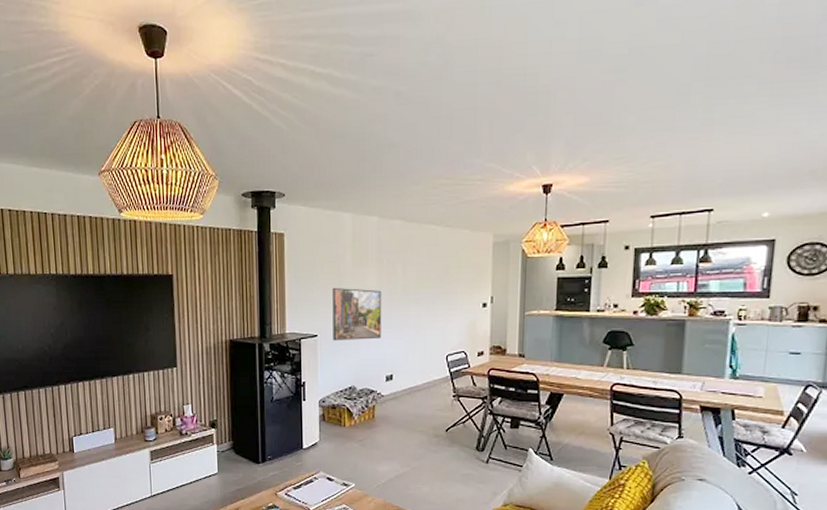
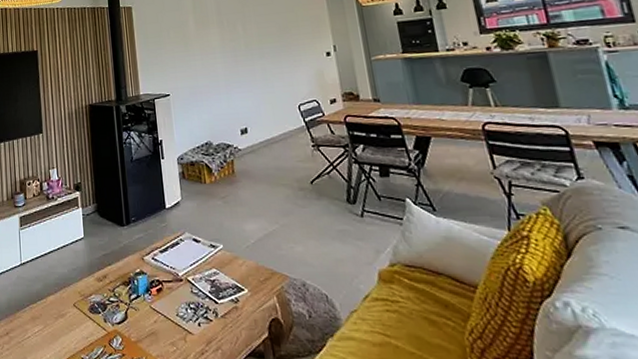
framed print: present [332,287,382,341] -> none [179,48,231,99]

